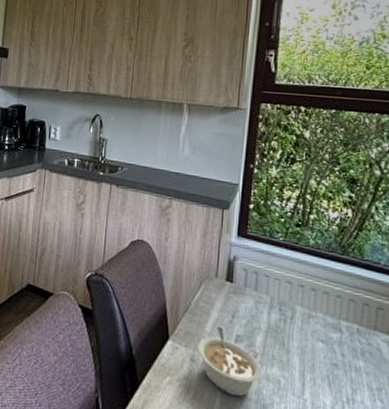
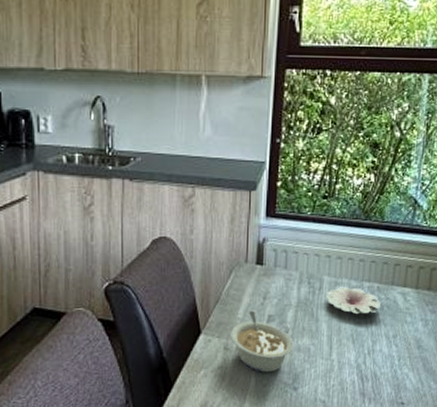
flower: none [298,320,361,357] -> present [326,286,380,314]

